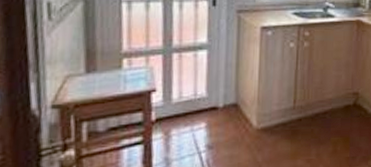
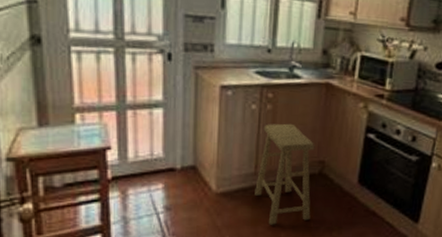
stool: none [294,59,349,158] -> present [255,123,315,225]

